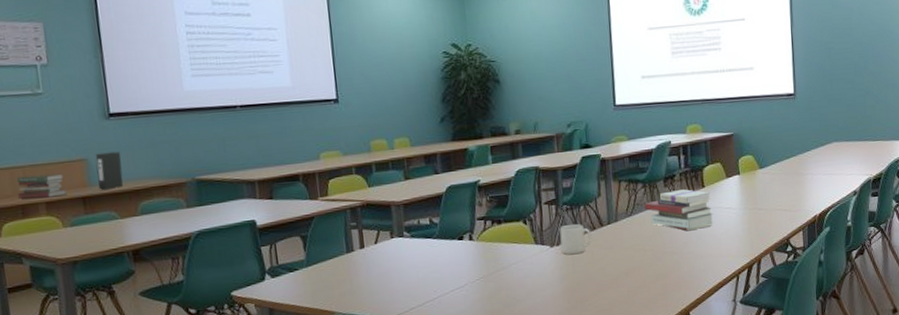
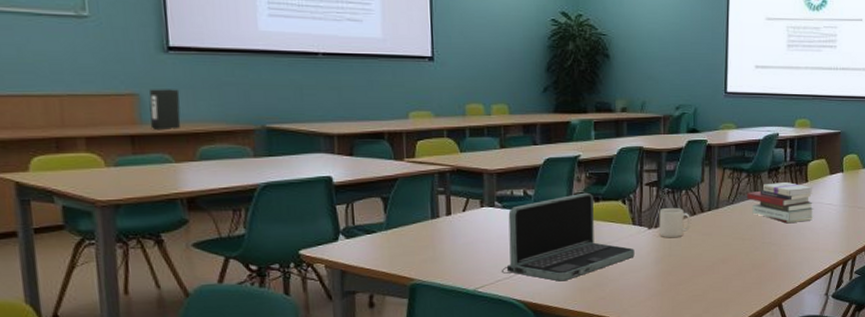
books: present [17,173,66,199] -> none [52,106,111,132]
laptop: none [415,216,540,306] -> present [502,192,635,282]

